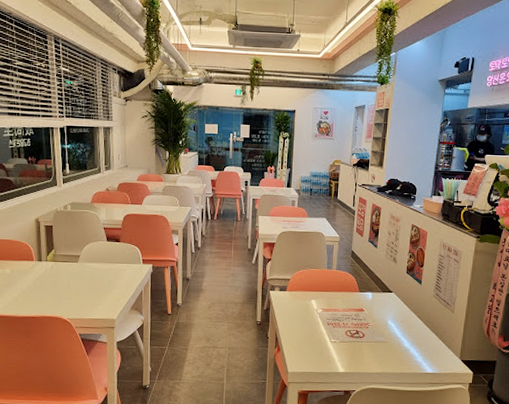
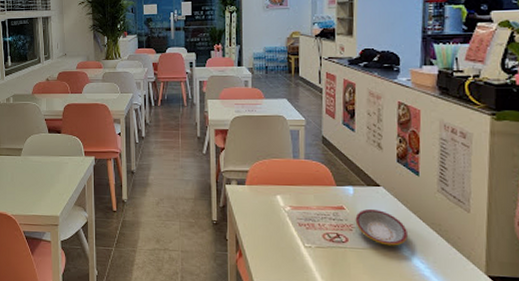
plate: none [371,310,409,340] -> present [355,208,408,246]

